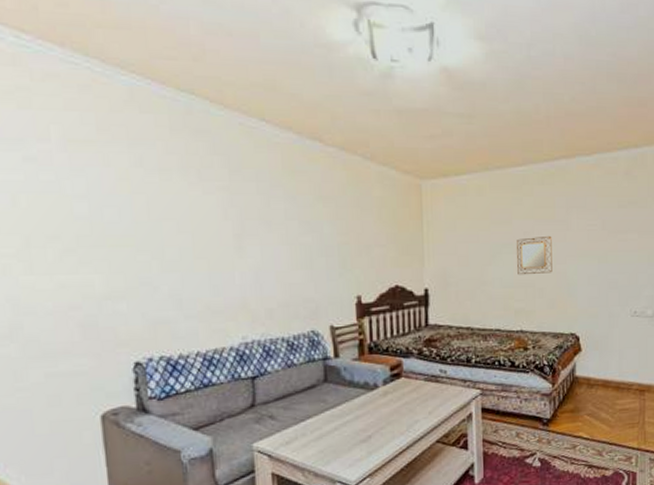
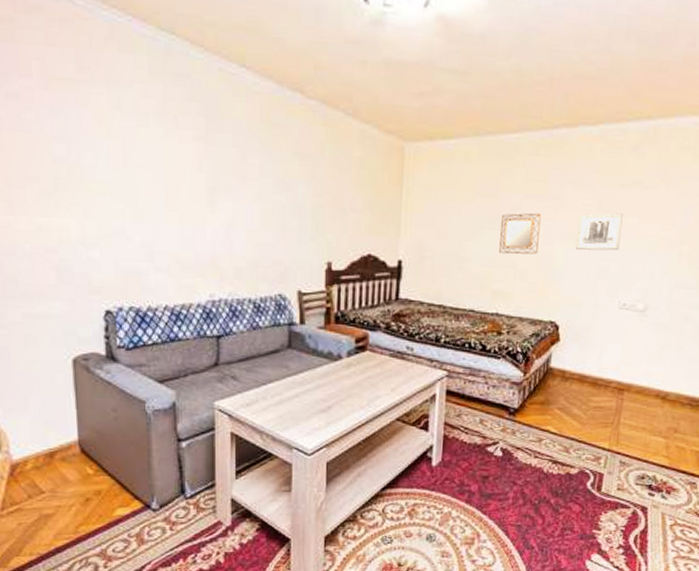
wall art: none [586,231,624,266] -> present [576,213,623,251]

